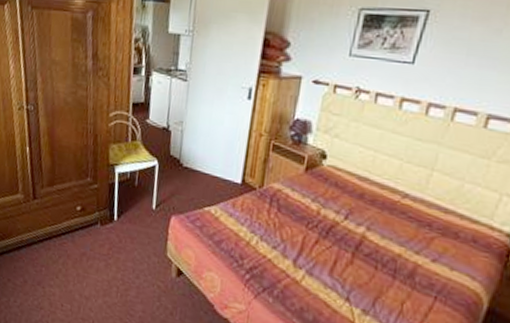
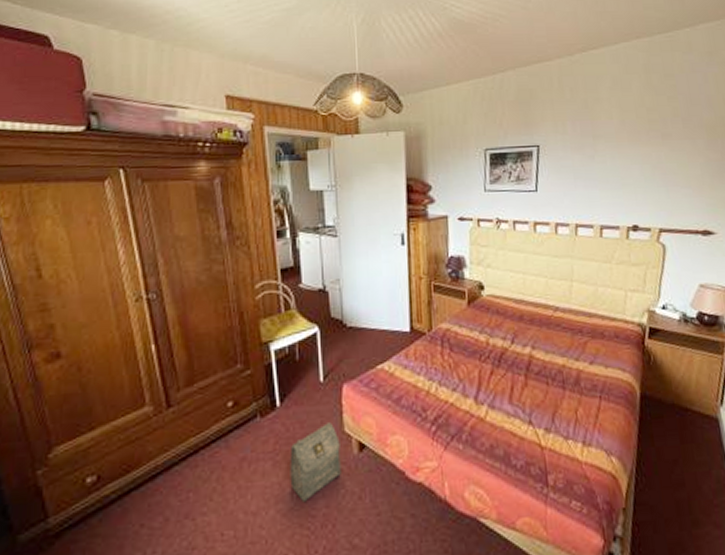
bag: none [116,244,162,303] -> present [289,423,341,503]

